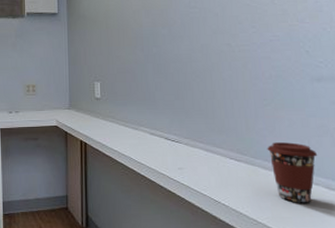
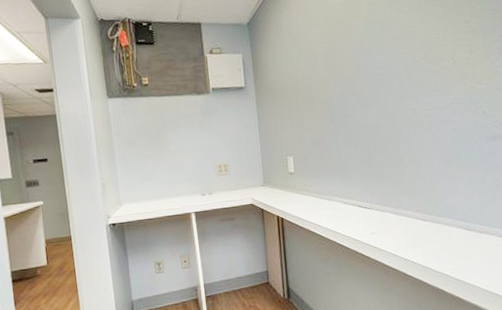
coffee cup: present [267,142,318,203] -> none [449,199,493,253]

